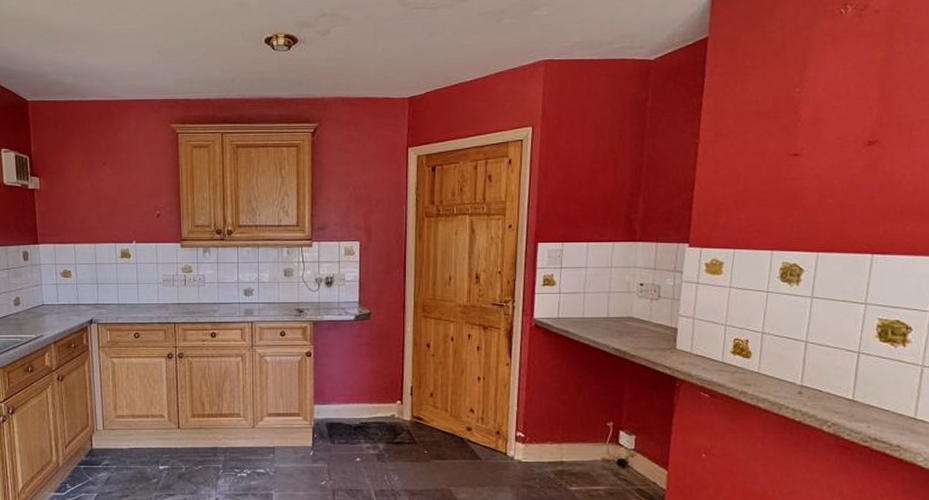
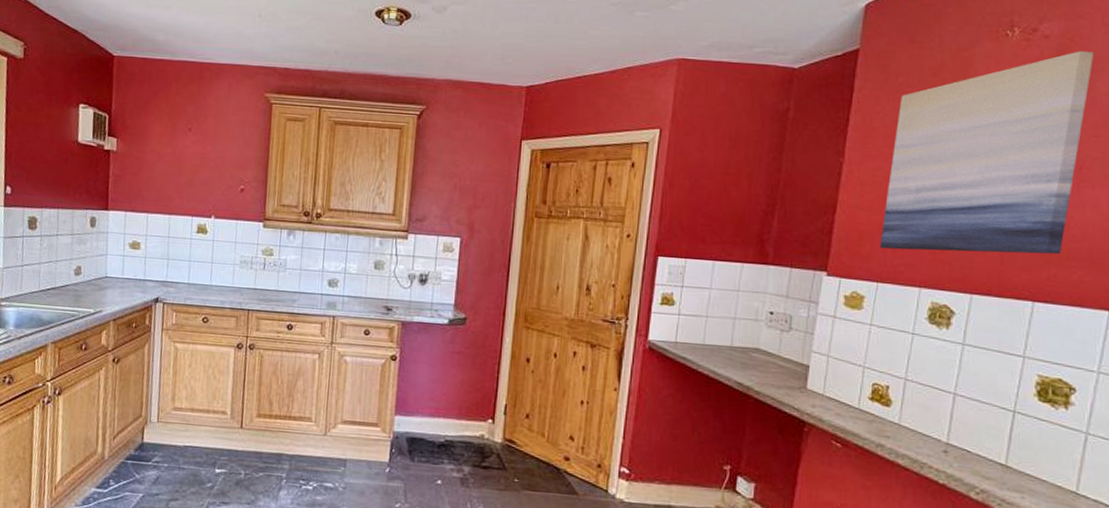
wall art: none [735,22,920,218] -> present [880,51,1094,255]

